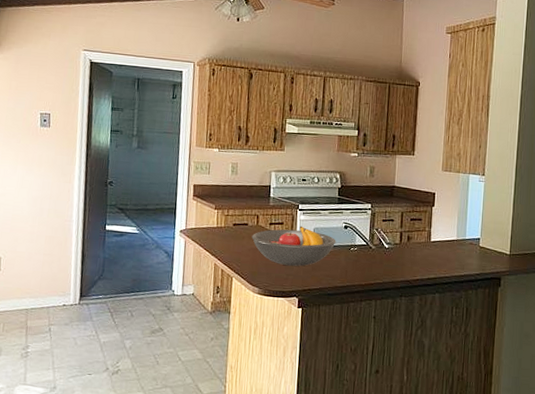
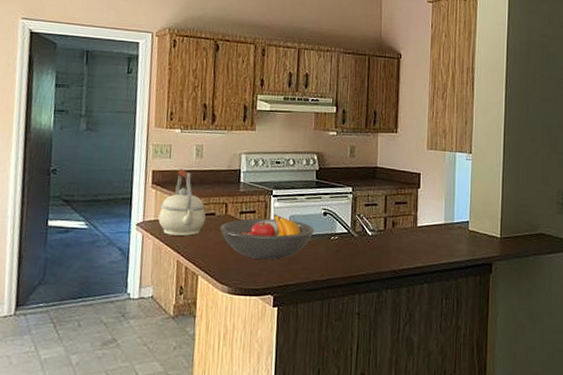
kettle: none [198,184,240,243] -> present [158,169,207,236]

